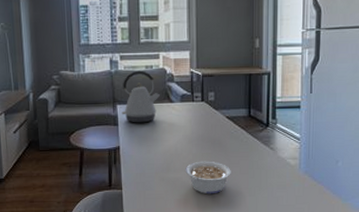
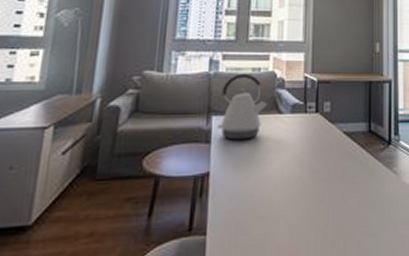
legume: present [185,161,231,195] -> none [292,189,348,237]

